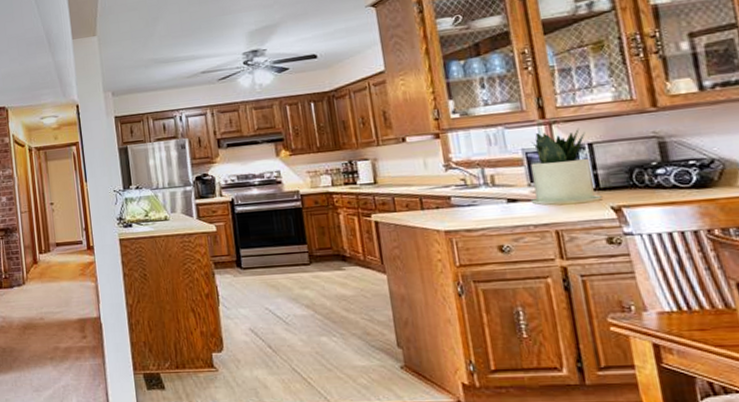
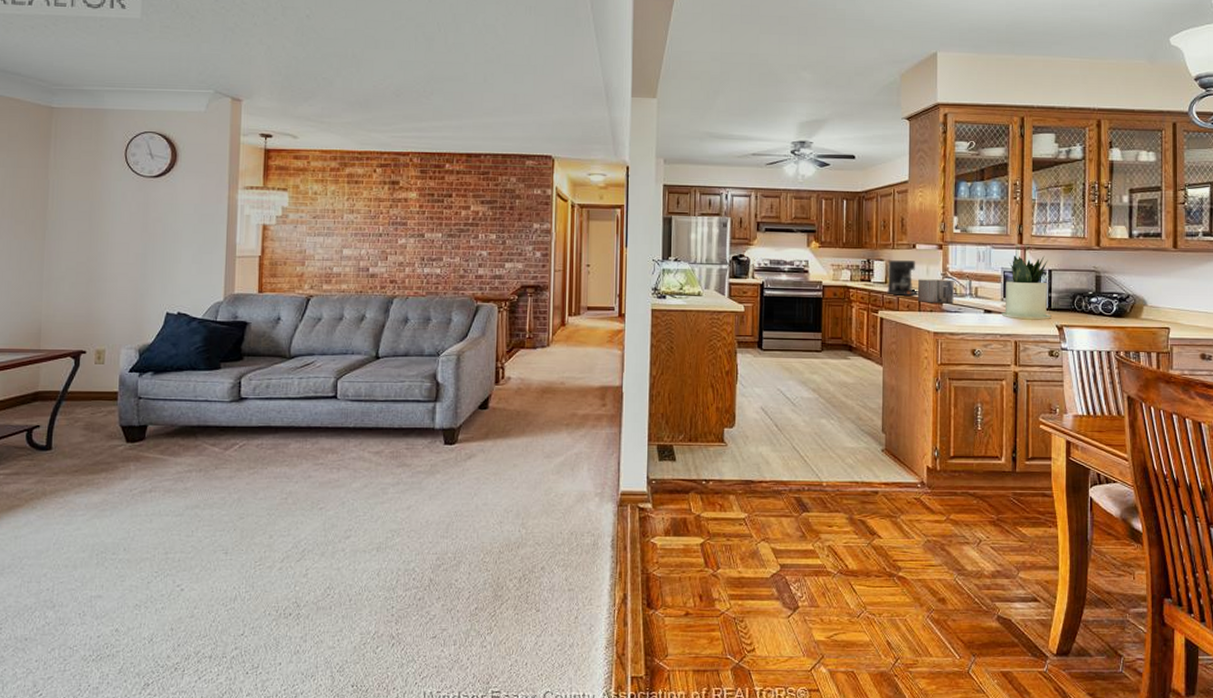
coffee maker: none [375,155,418,196] -> present [887,260,918,296]
toaster: none [414,170,465,200] -> present [917,279,954,304]

